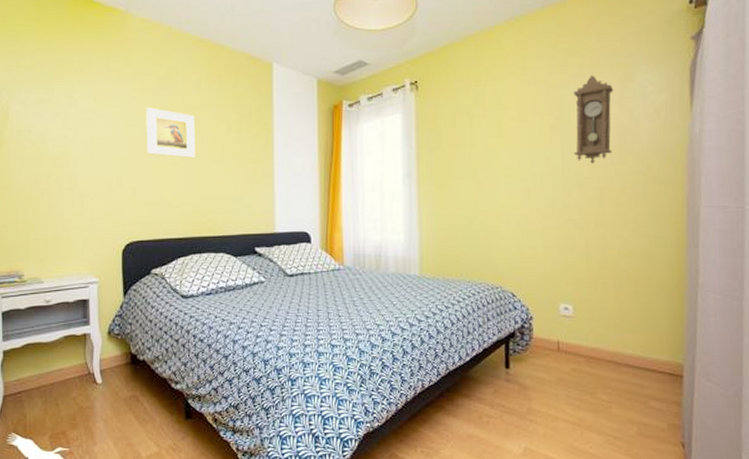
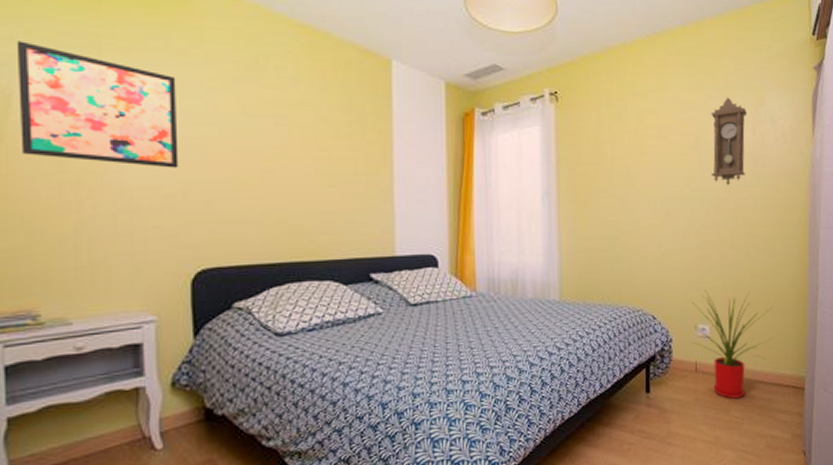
wall art: none [11,71,114,162] -> present [16,41,179,168]
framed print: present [146,107,196,159] -> none [224,102,293,168]
house plant: none [553,270,644,381] -> present [691,291,773,399]

